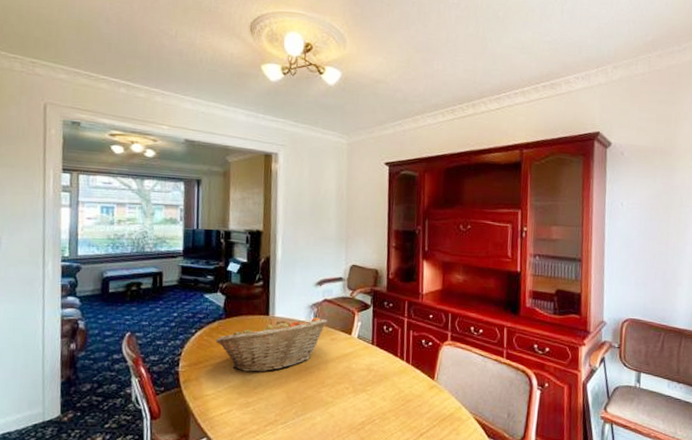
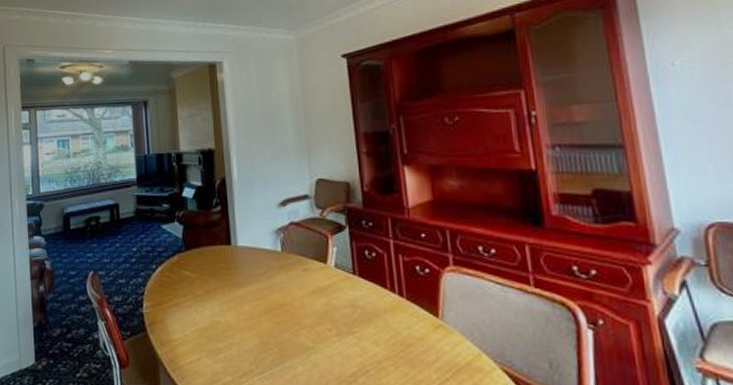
fruit basket: present [215,317,328,372] -> none [177,244,297,312]

